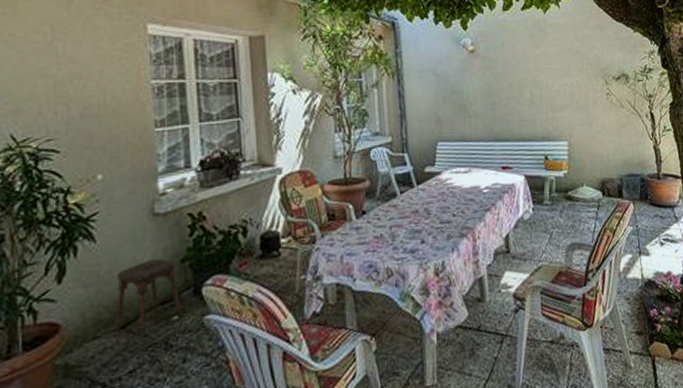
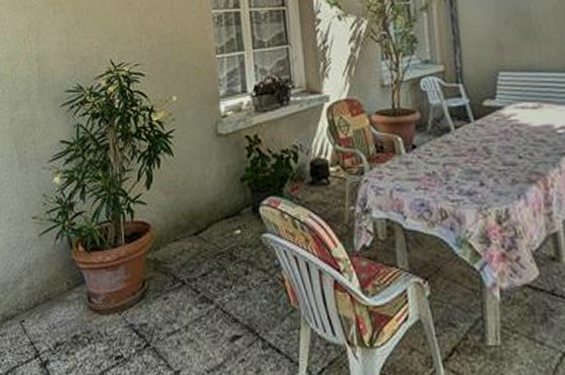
stool: present [115,258,183,338] -> none [190,175,244,246]

